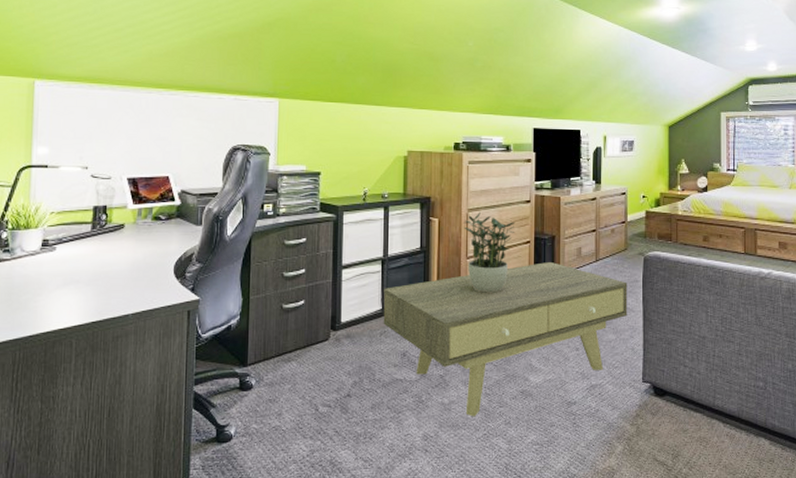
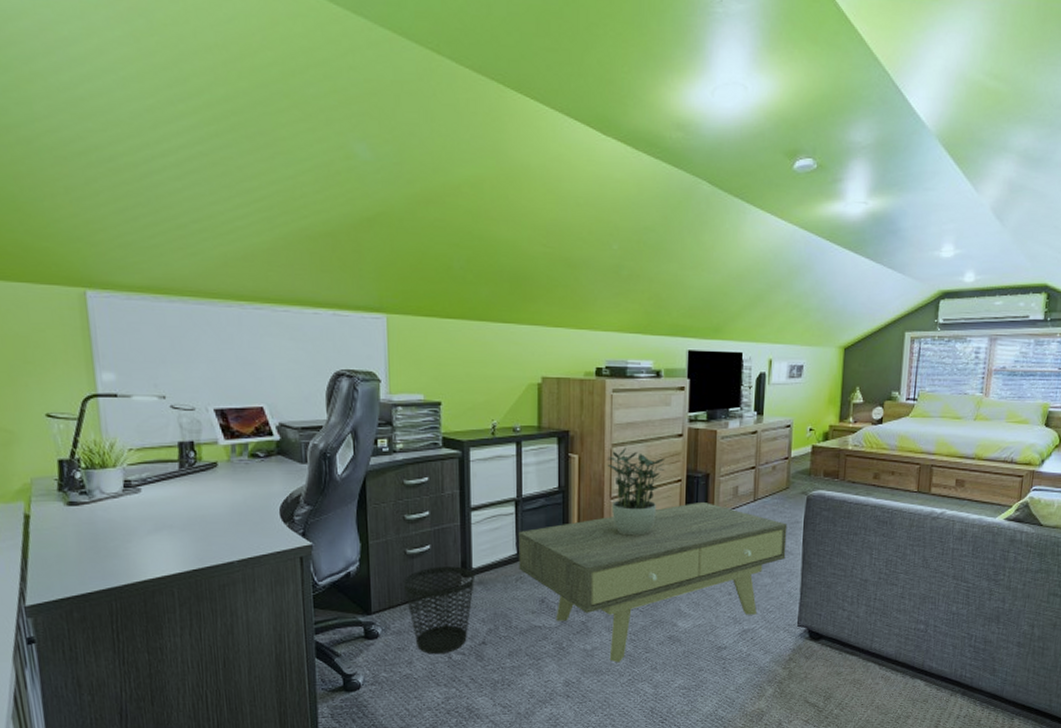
wastebasket: none [278,321,343,406] -> present [403,566,474,655]

